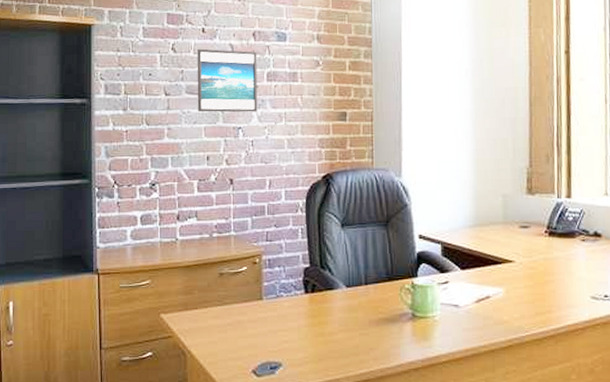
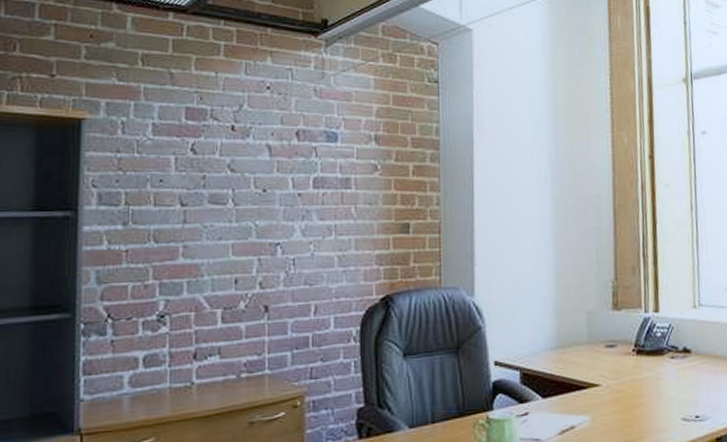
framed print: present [197,48,258,113] -> none [223,149,301,226]

